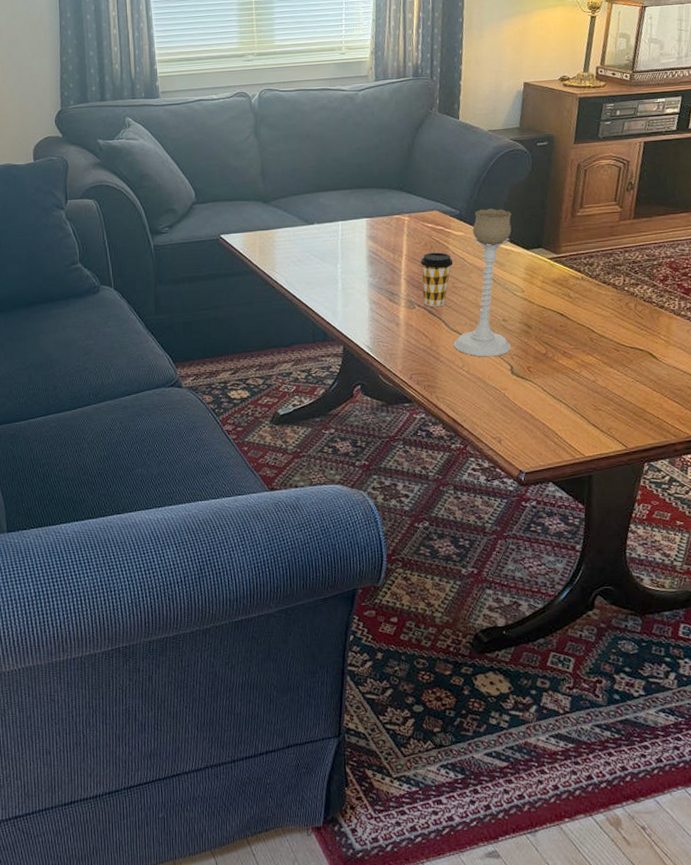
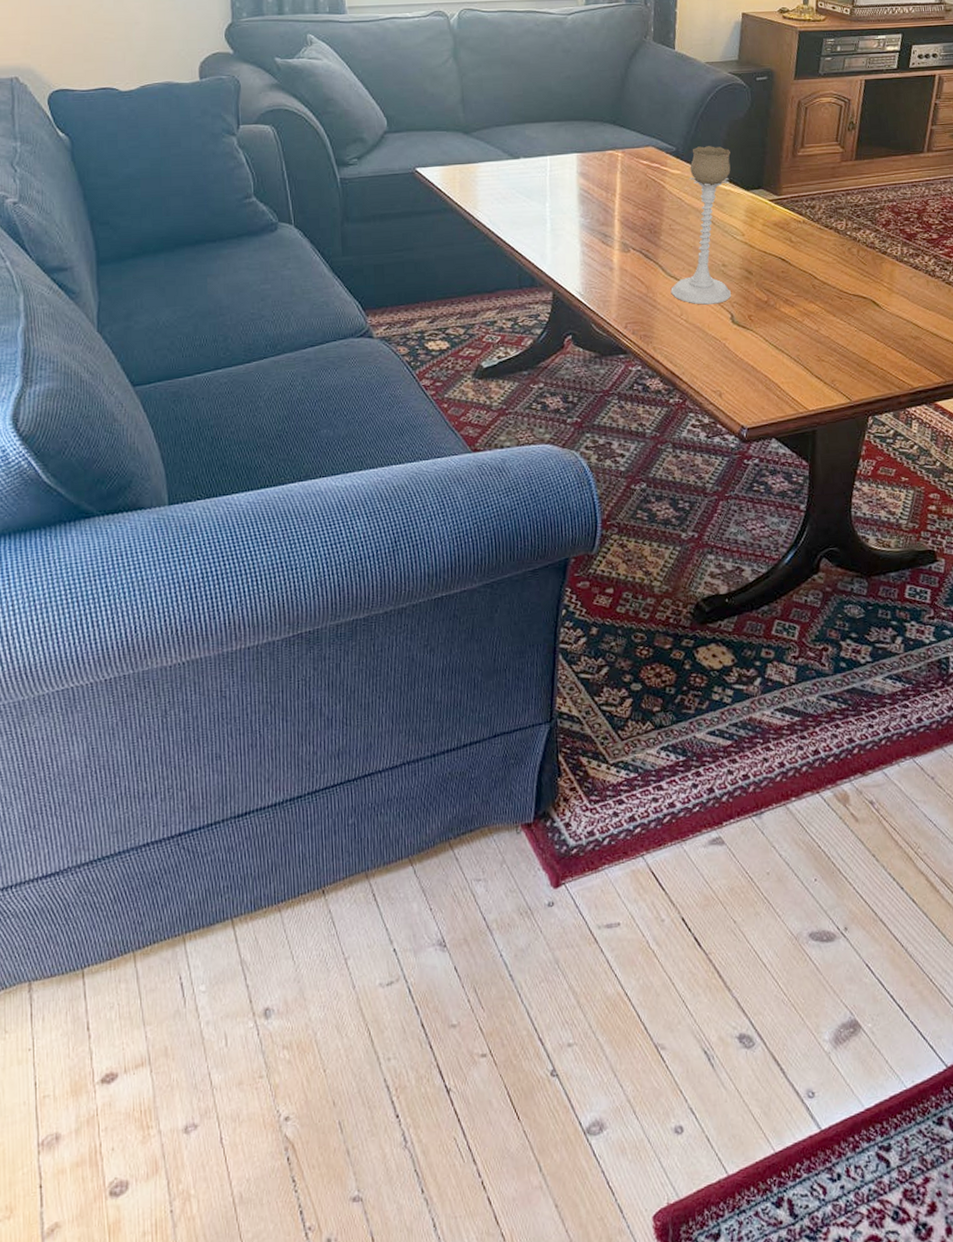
coffee cup: present [420,252,453,307] -> none [634,191,670,251]

